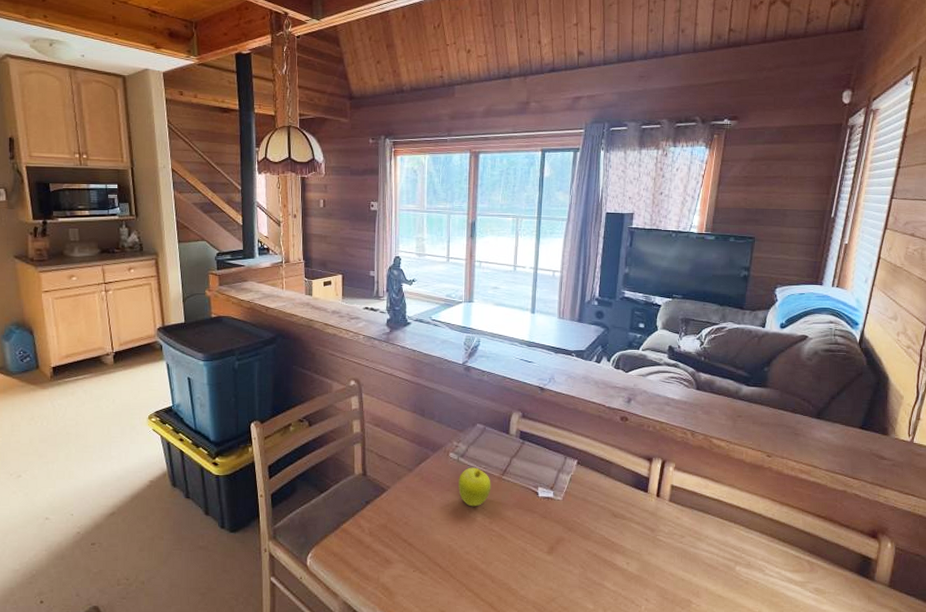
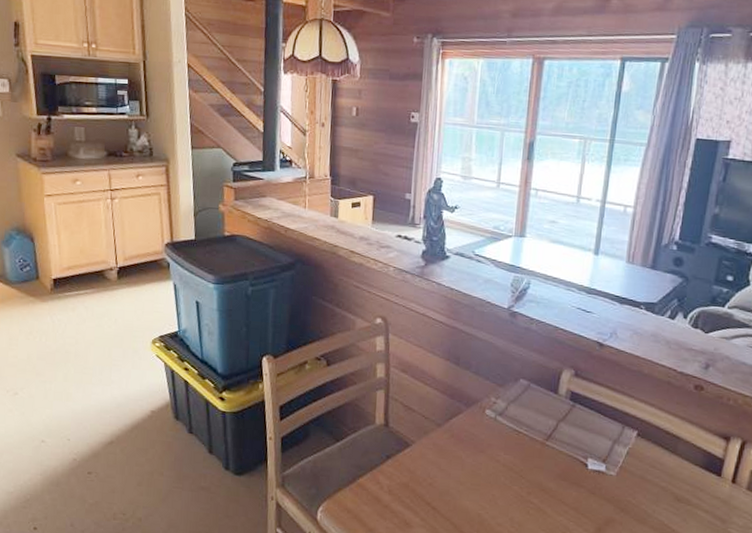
fruit: present [458,467,491,507] -> none [493,428,533,474]

